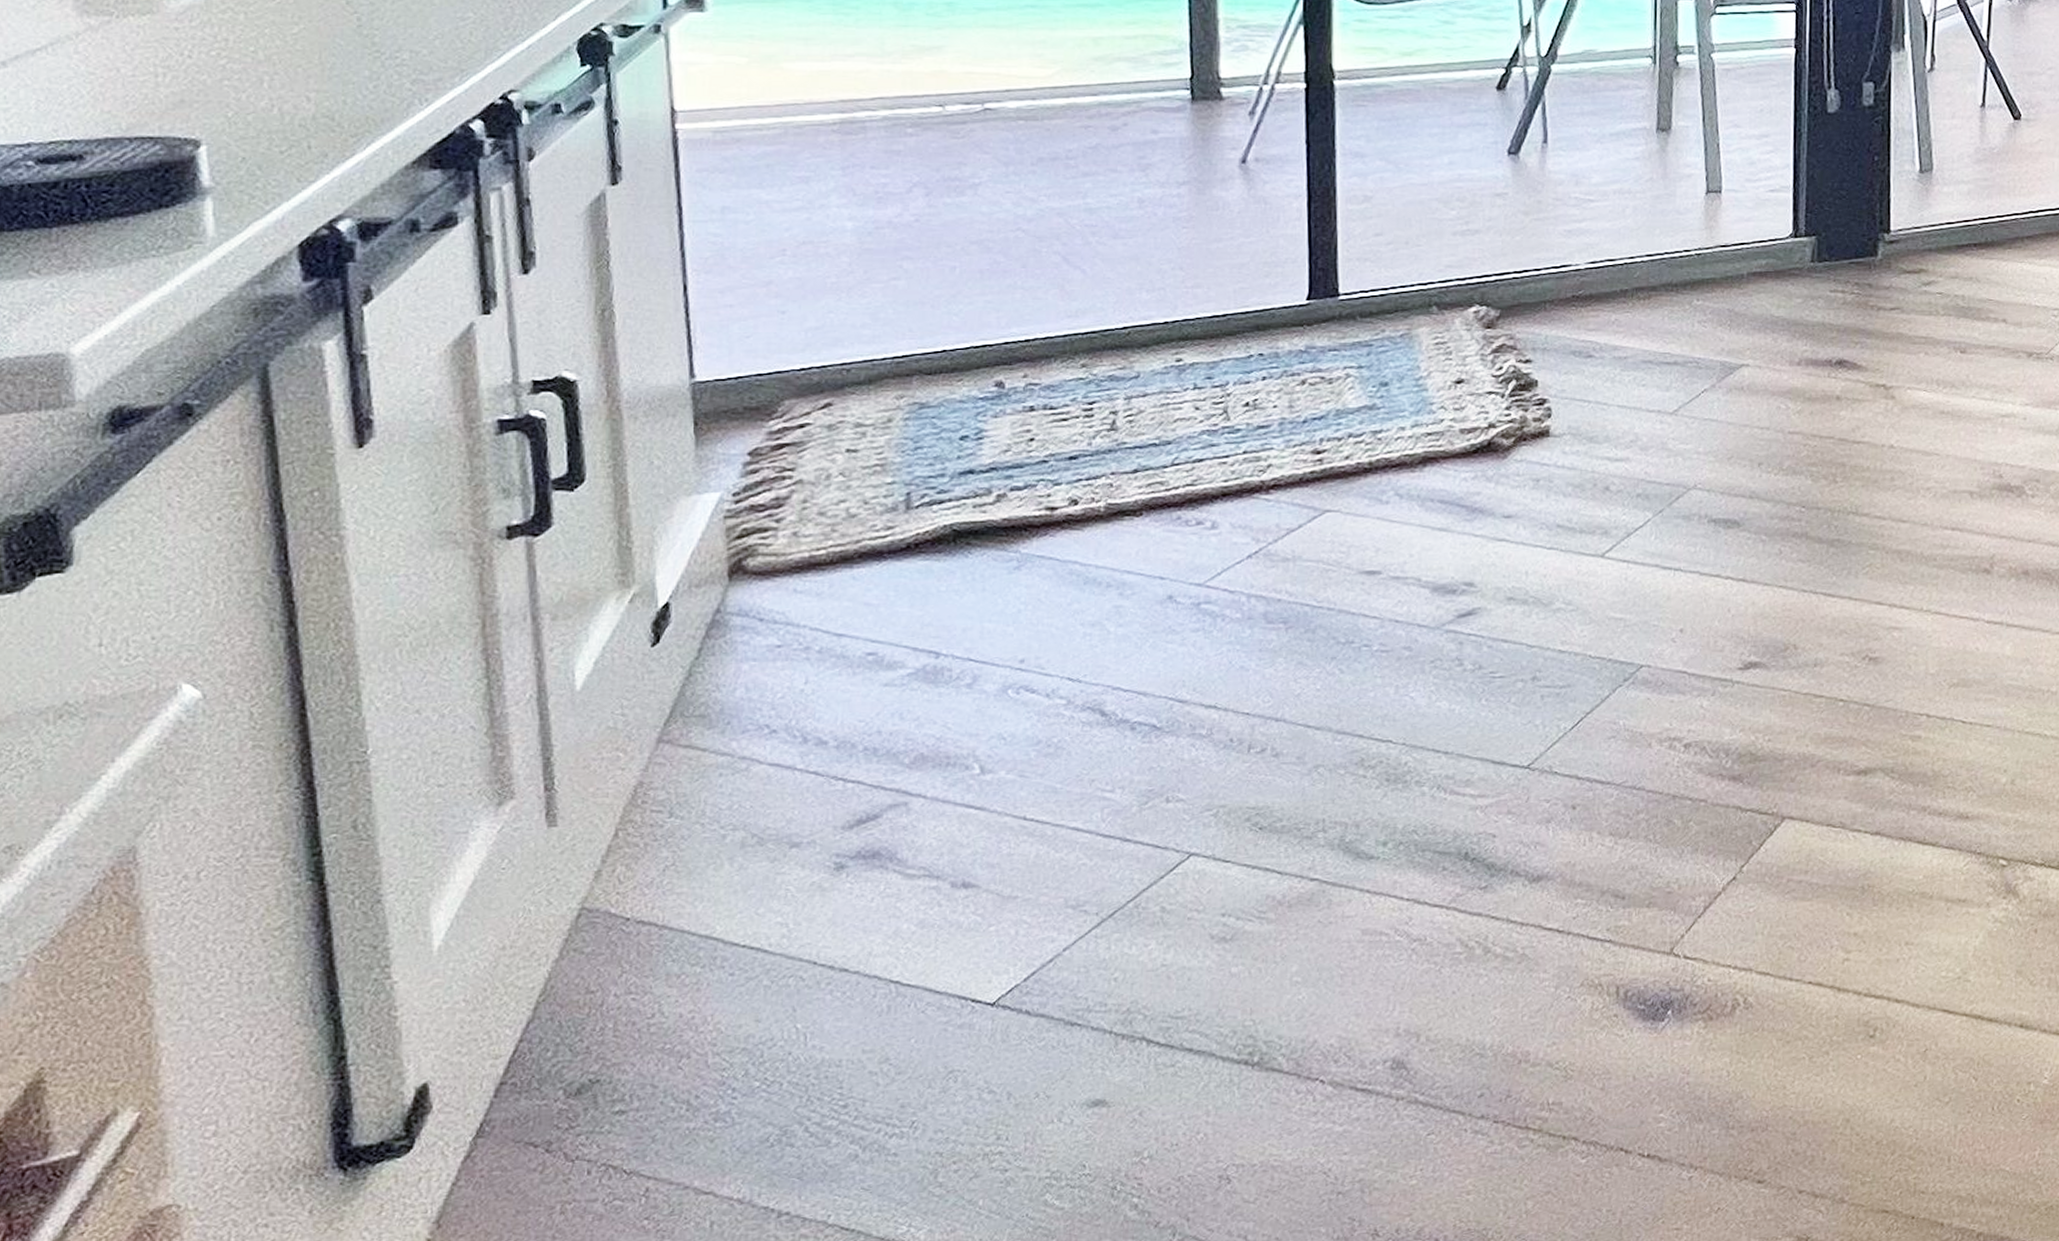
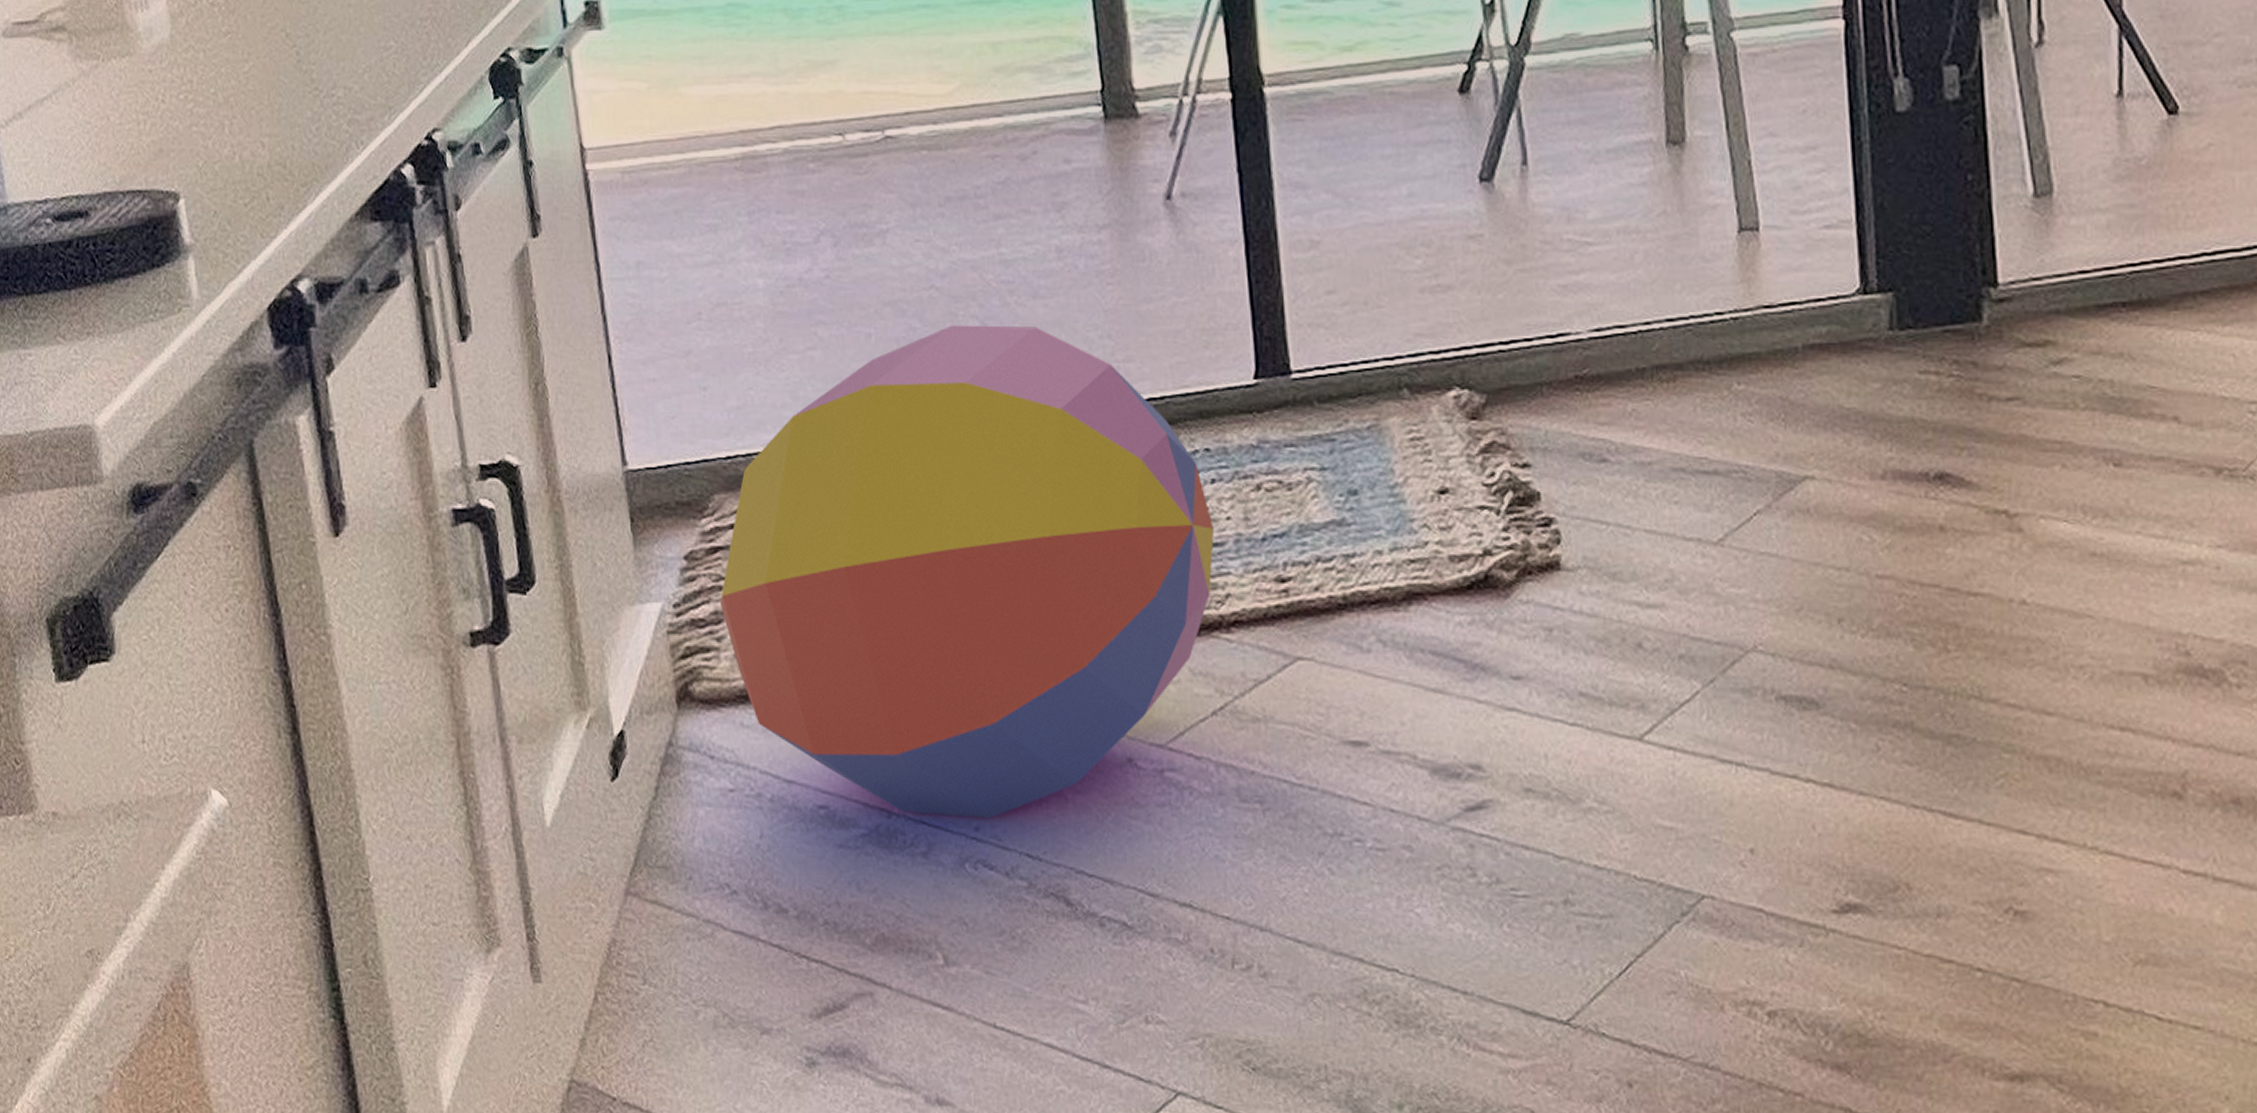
beachball: none [781,259,1262,653] -> present [719,325,1215,819]

